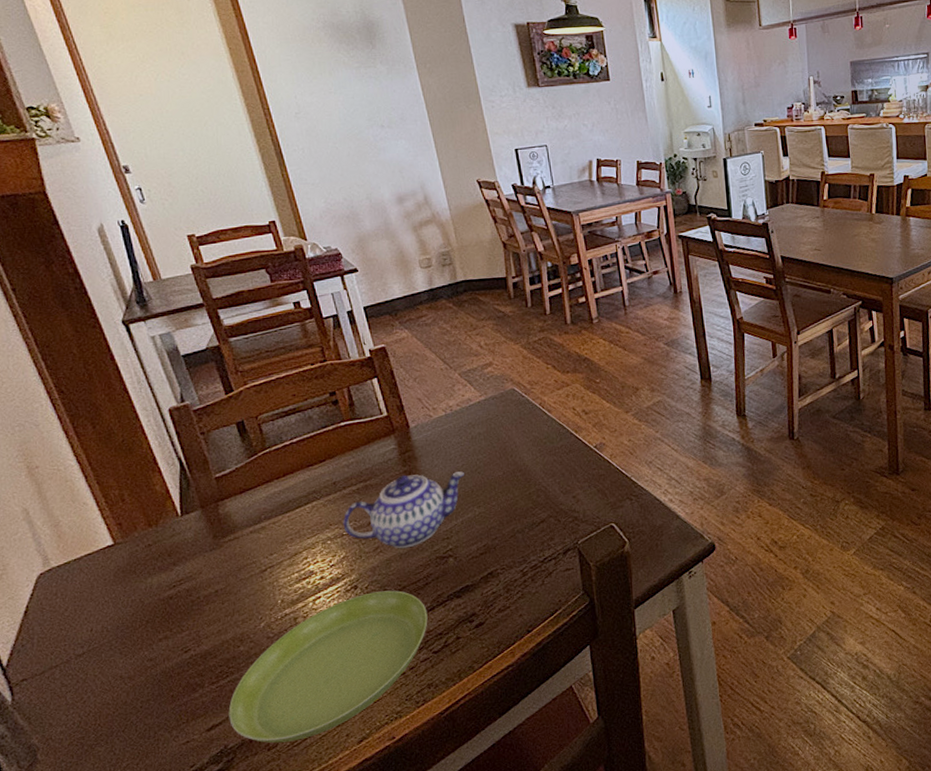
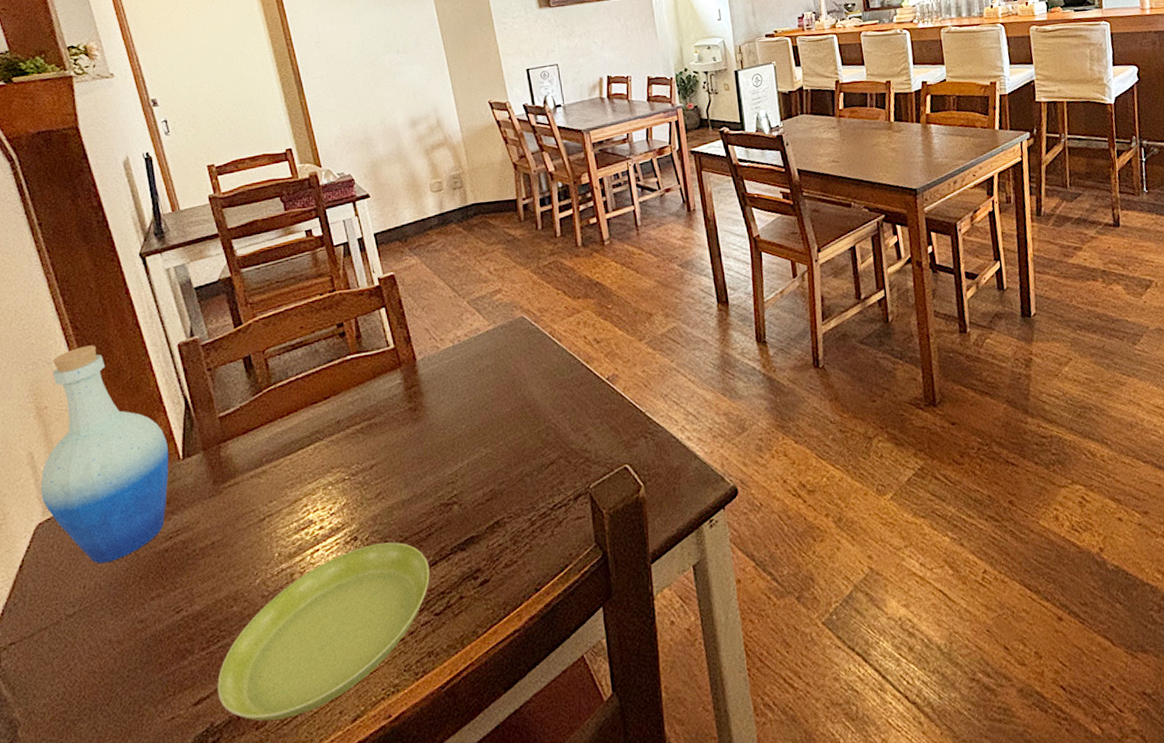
bottle: none [38,408,168,610] -> present [40,345,169,564]
teapot: present [343,471,464,549] -> none [345,408,471,495]

